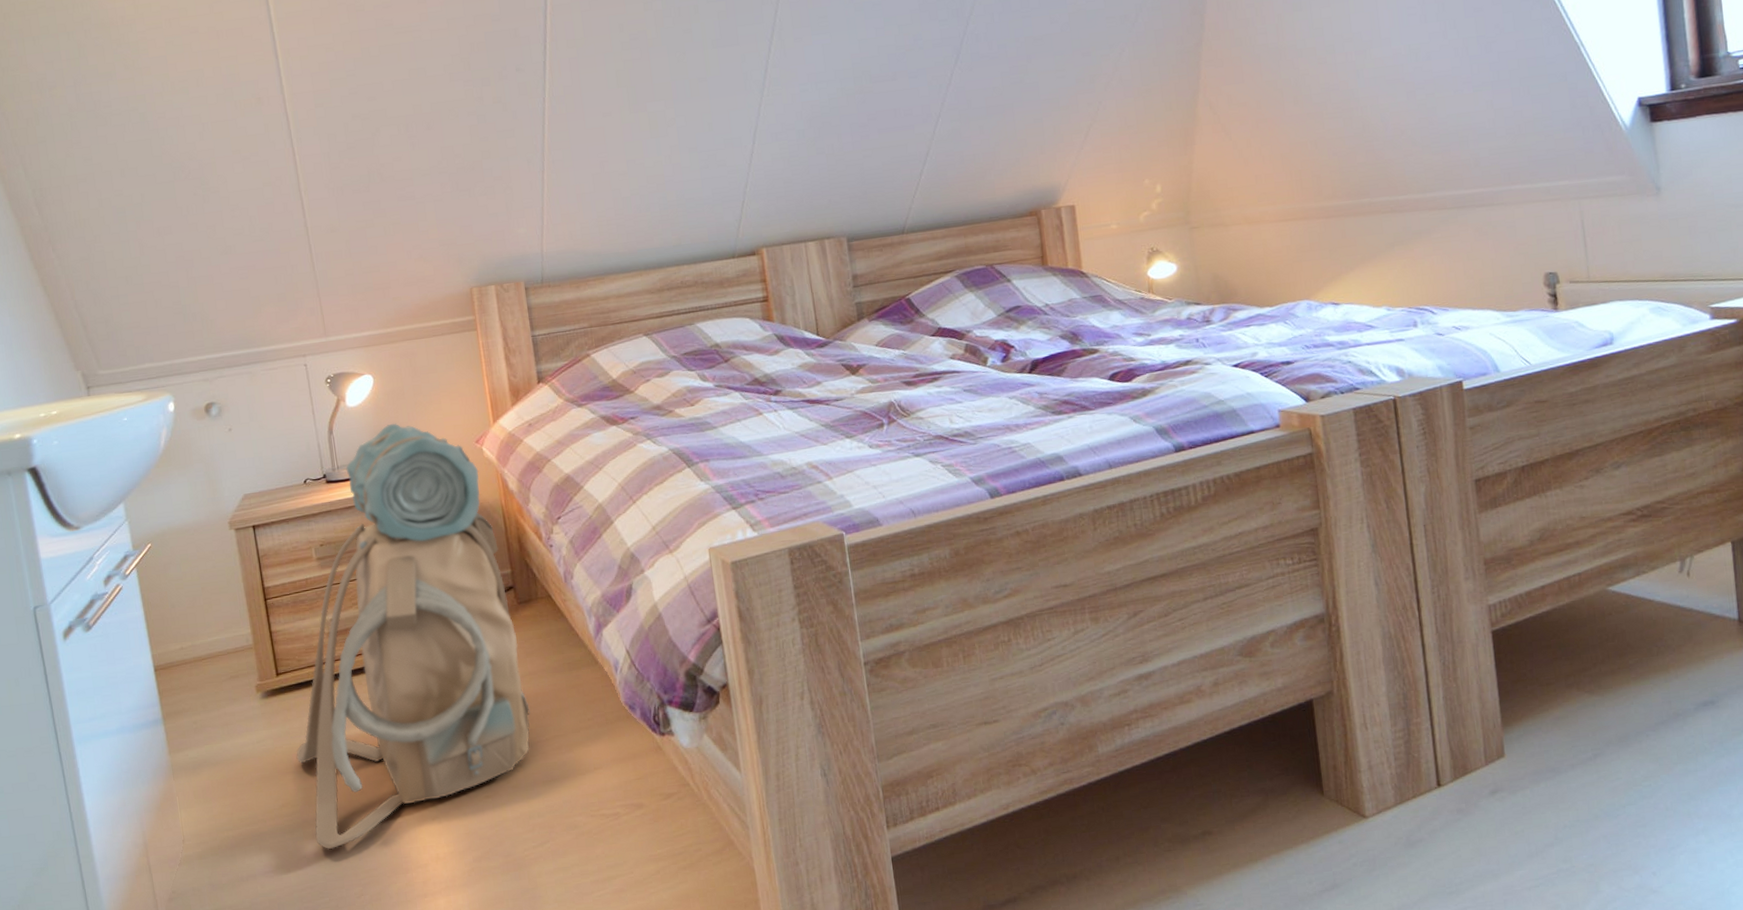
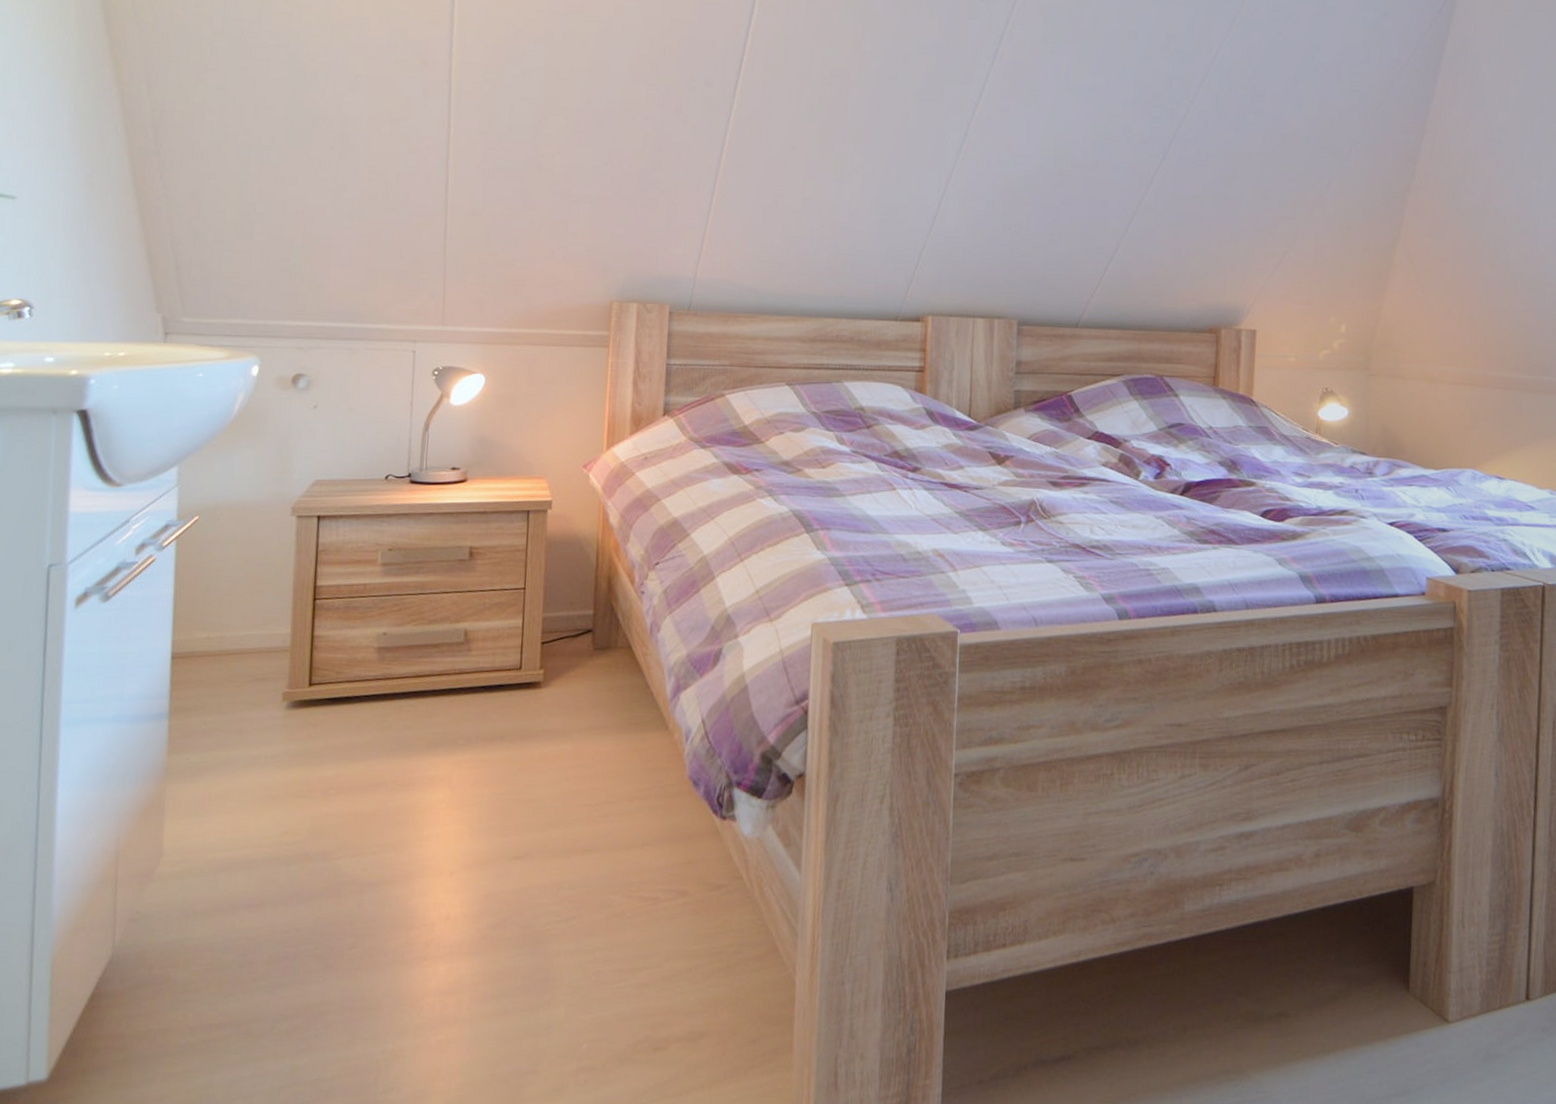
backpack: present [296,423,531,850] -> none [312,431,586,891]

